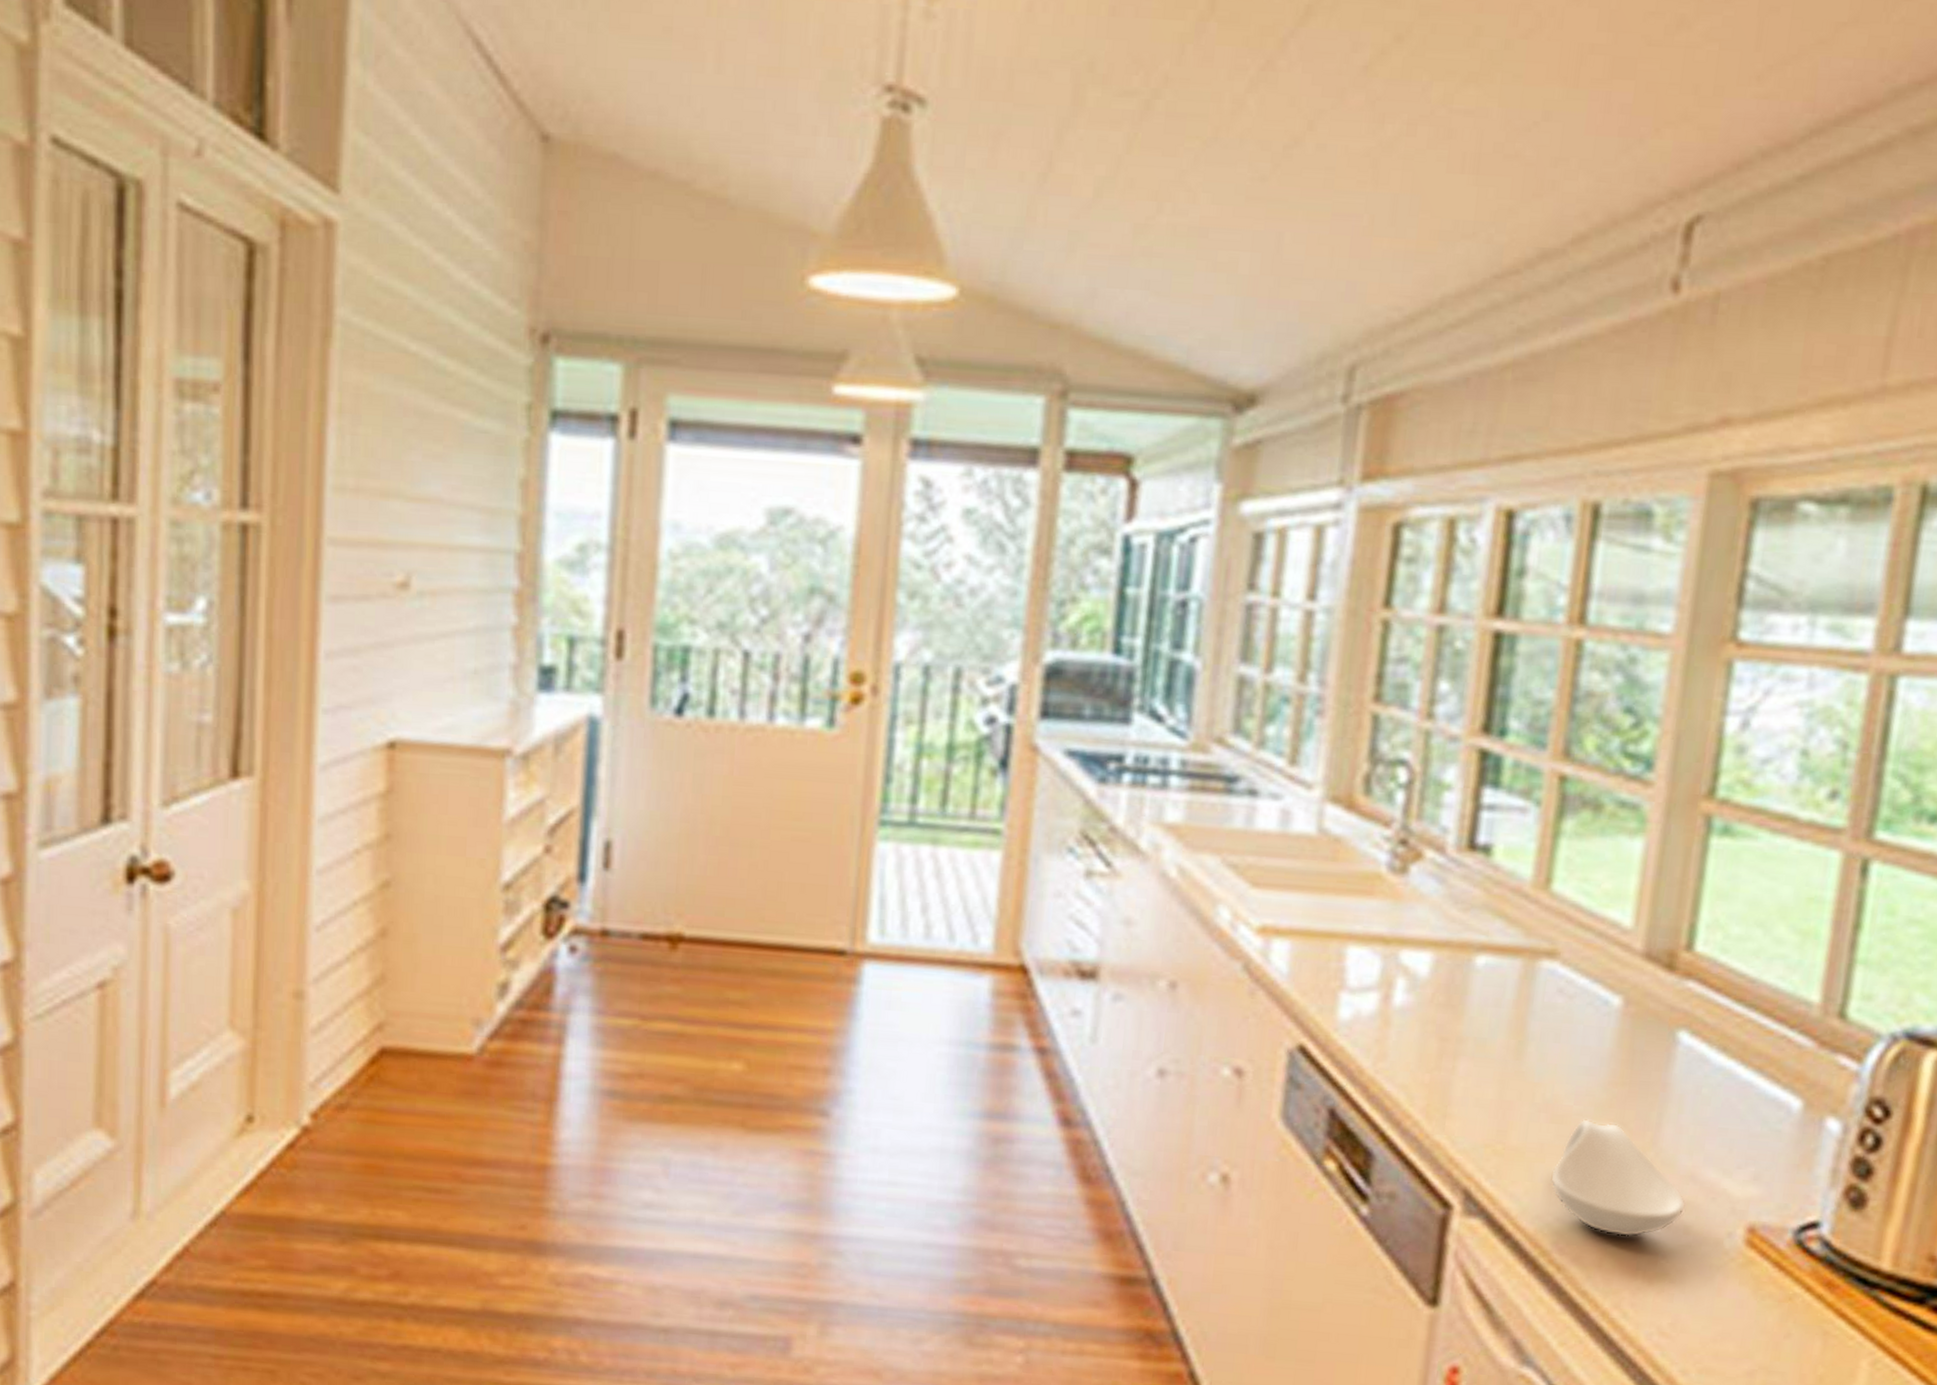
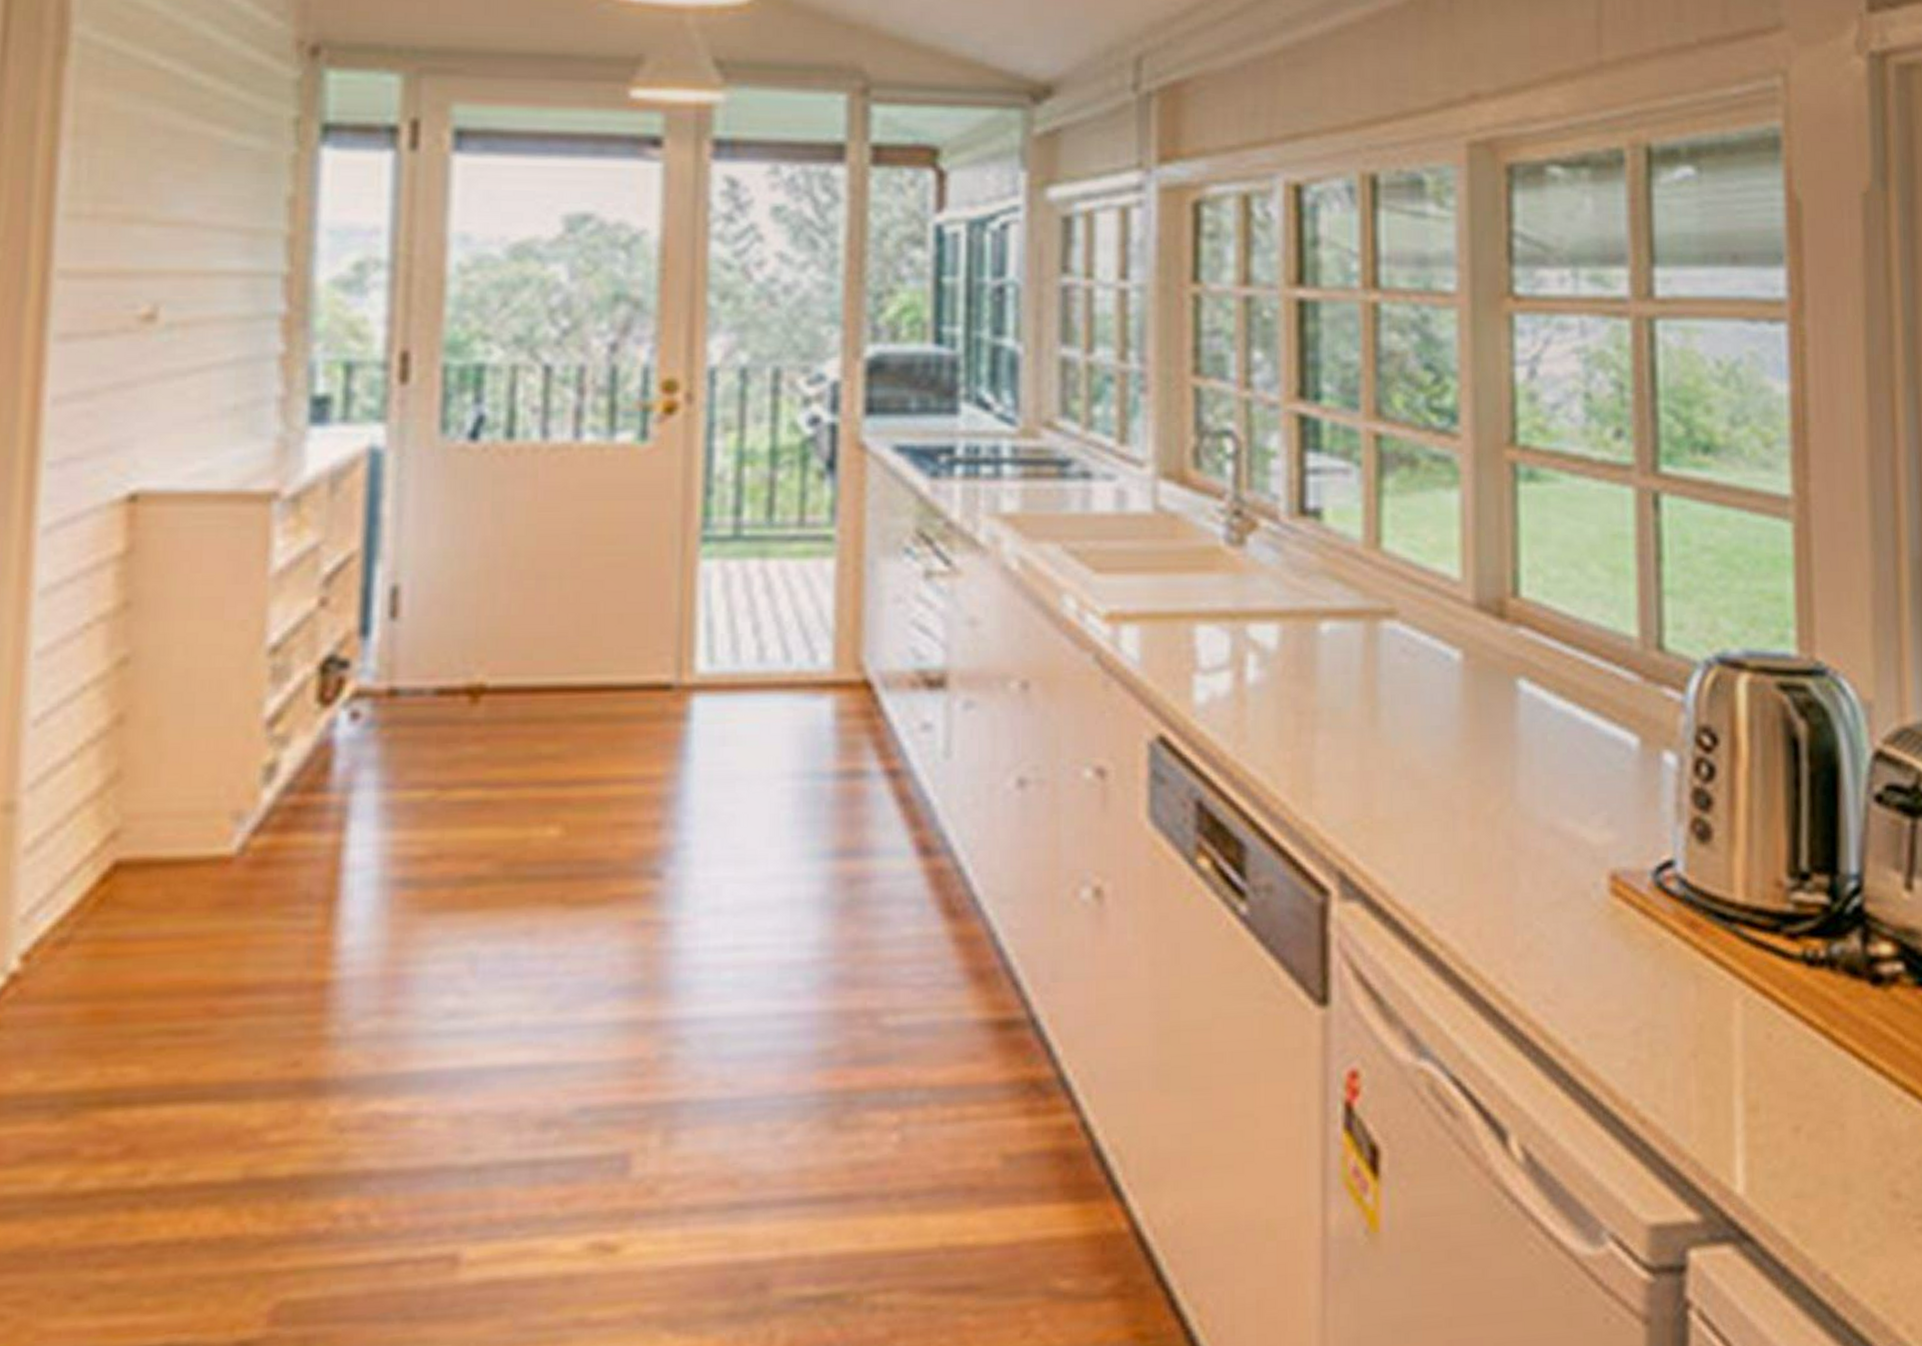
spoon rest: present [1550,1119,1687,1237] -> none [1419,781,1551,901]

